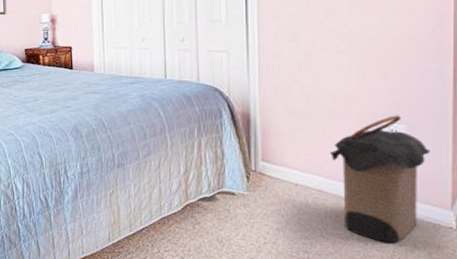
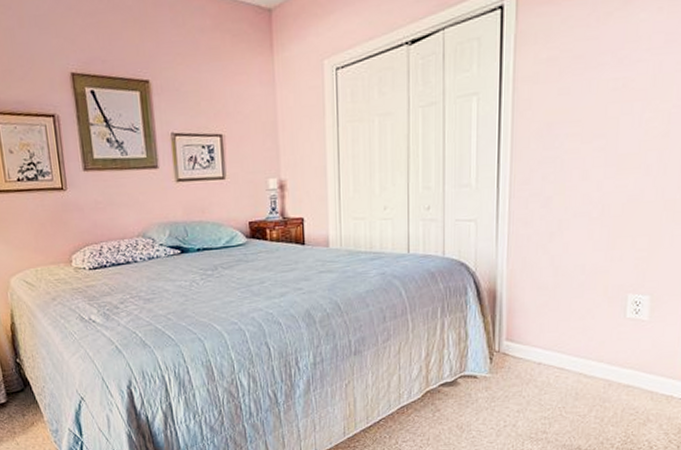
laundry hamper: present [330,115,430,243] -> none [575,286,670,418]

